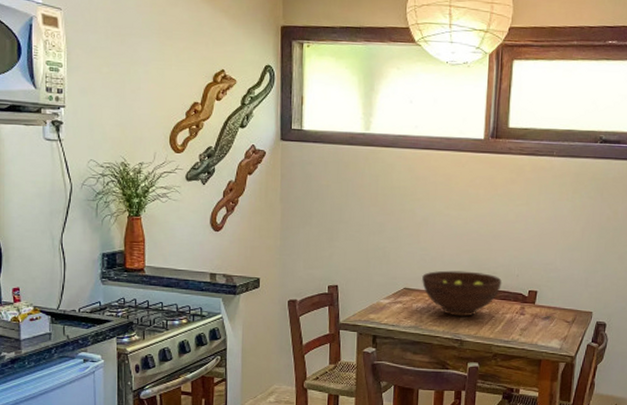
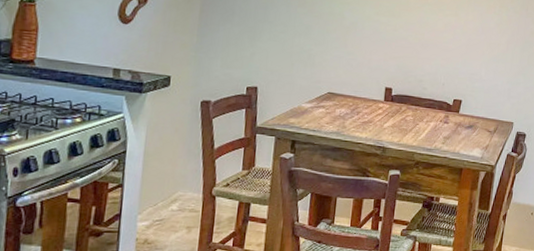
fruit bowl: present [422,270,502,317] -> none [347,76,428,124]

